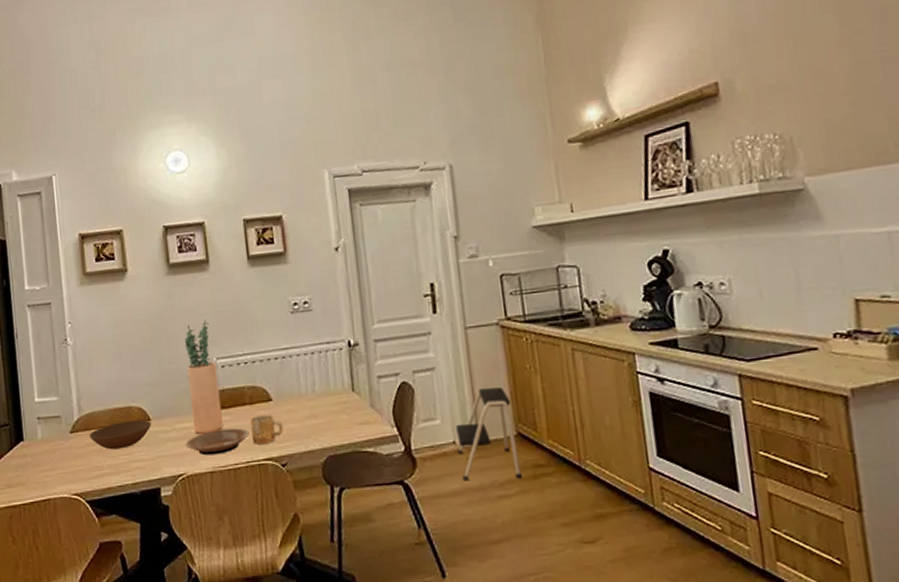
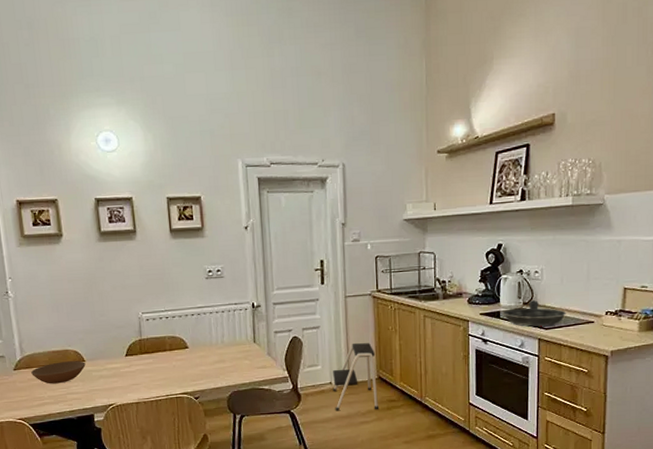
vase: present [184,319,223,434] -> none [114,281,147,373]
plate: present [185,428,250,456] -> none [114,369,169,390]
mug: present [250,414,284,444] -> none [169,358,197,382]
frying pan: none [682,322,774,359] -> present [504,300,566,327]

